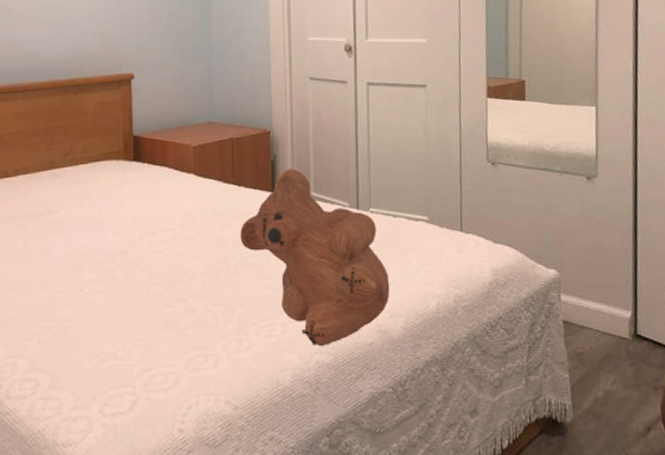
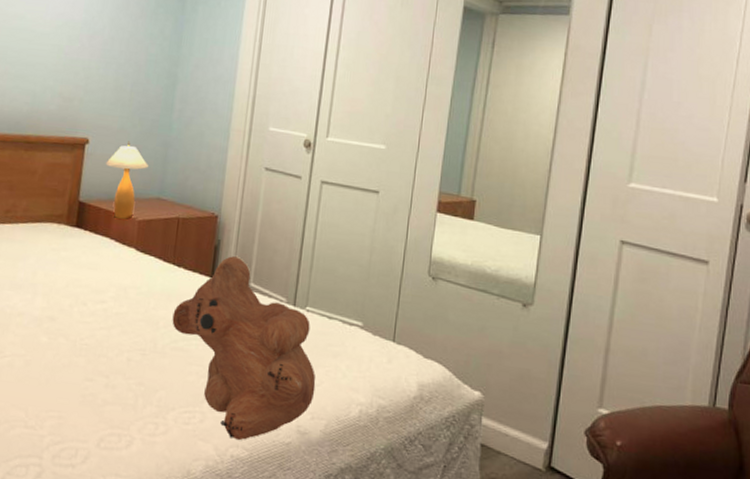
table lamp: none [153,70,196,148] -> present [105,141,149,220]

